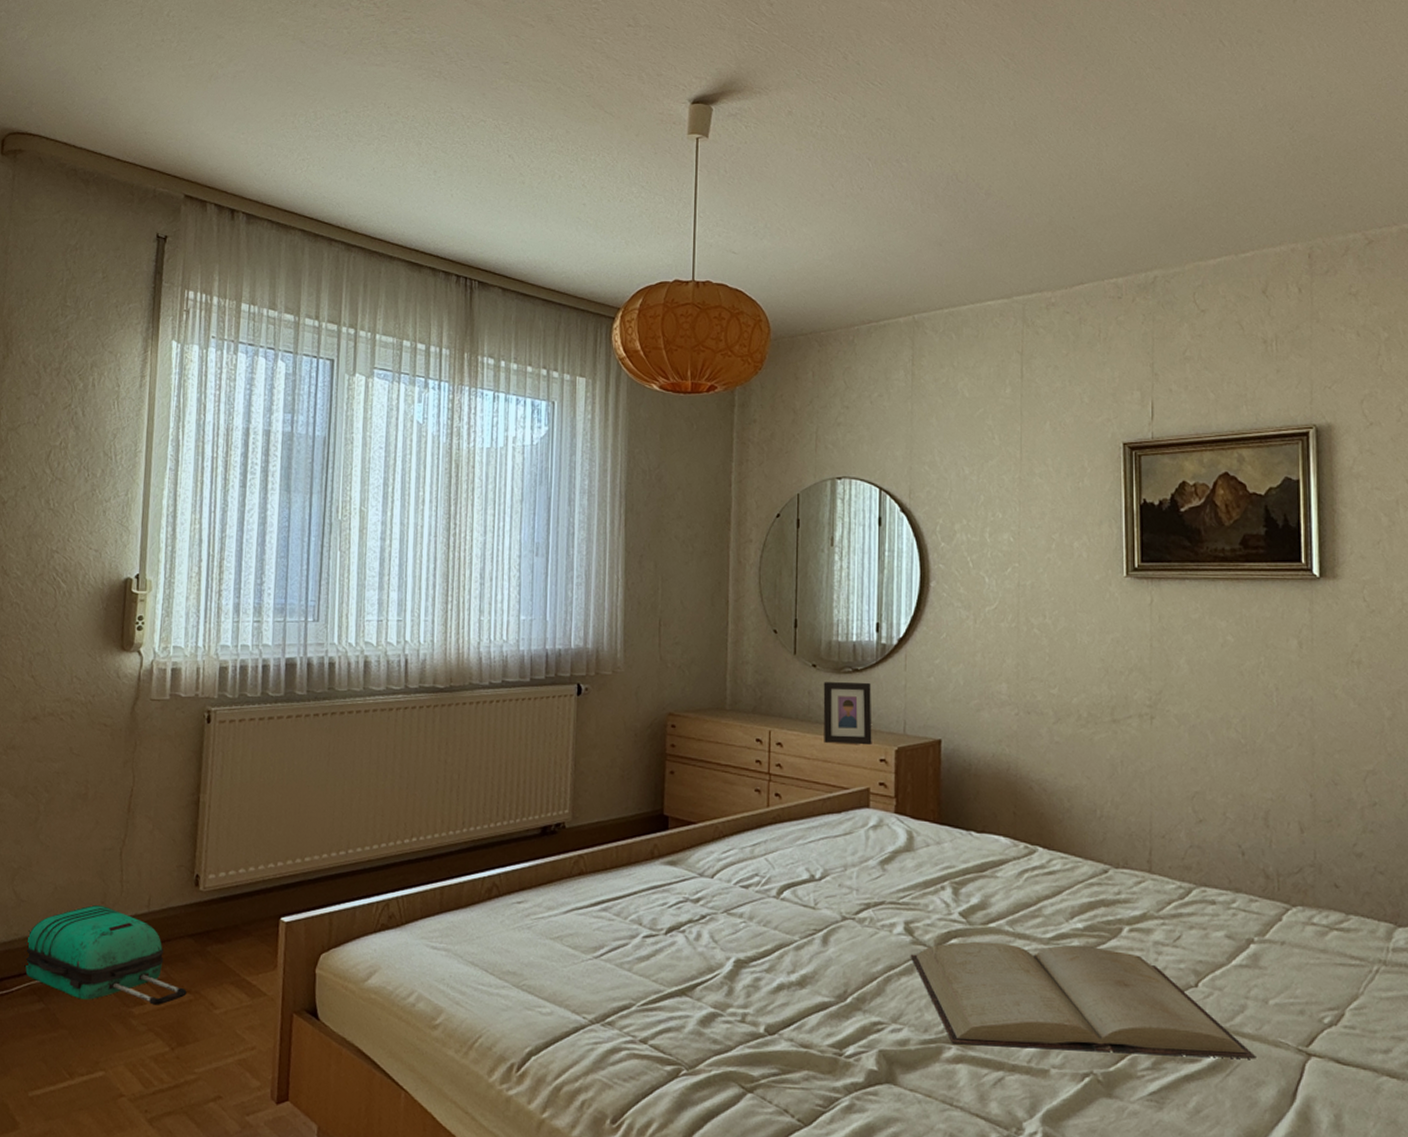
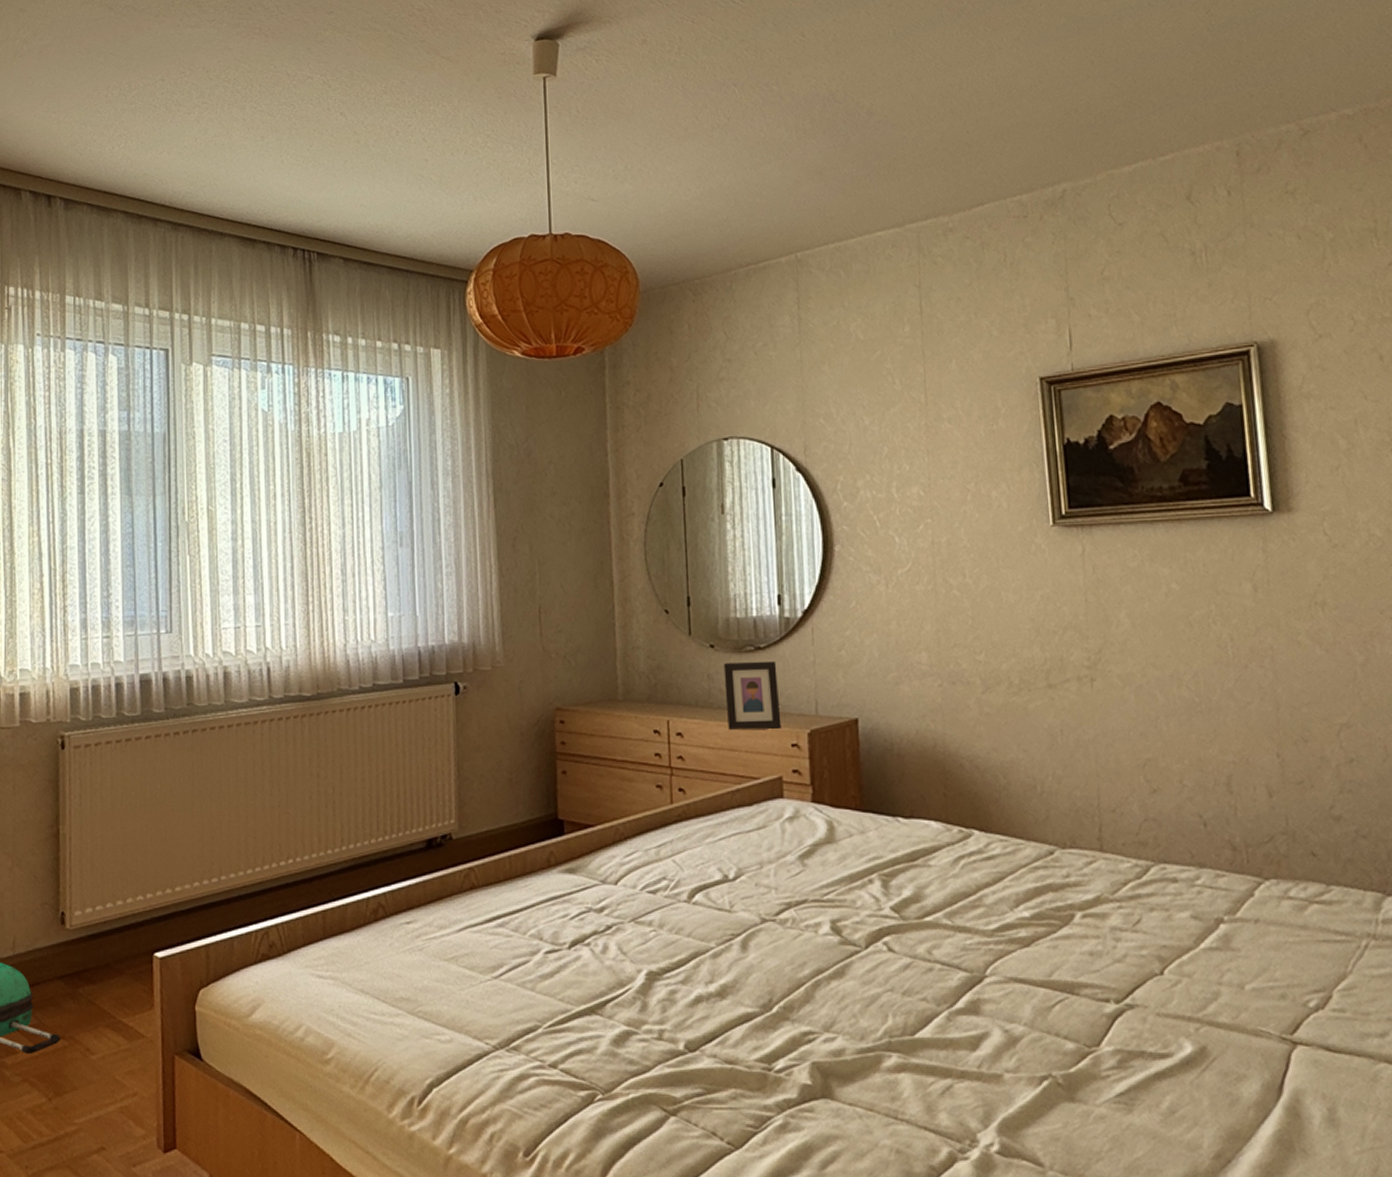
book: present [910,941,1256,1059] -> none [839,937,1235,1052]

